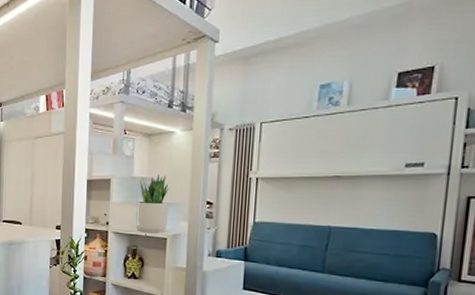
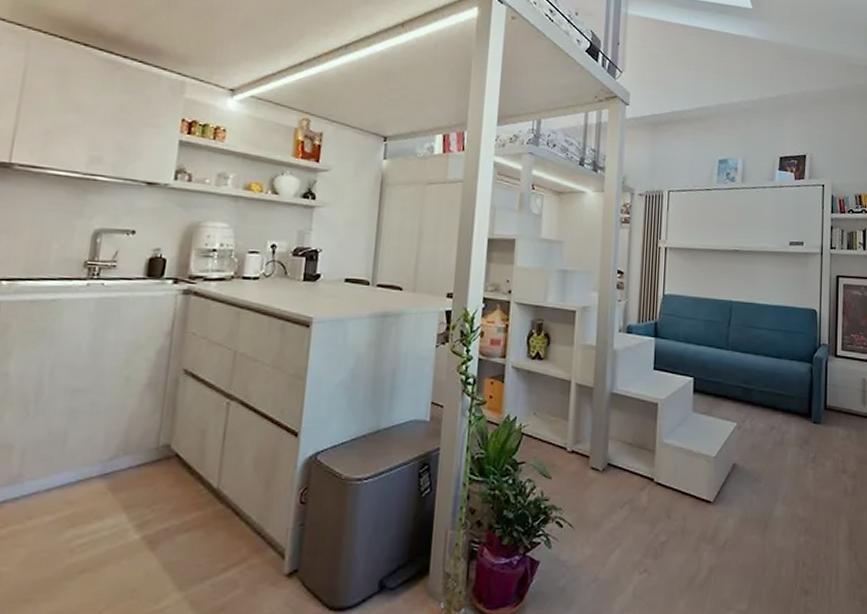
planter: present [136,174,170,233] -> none [543,237,580,305]

